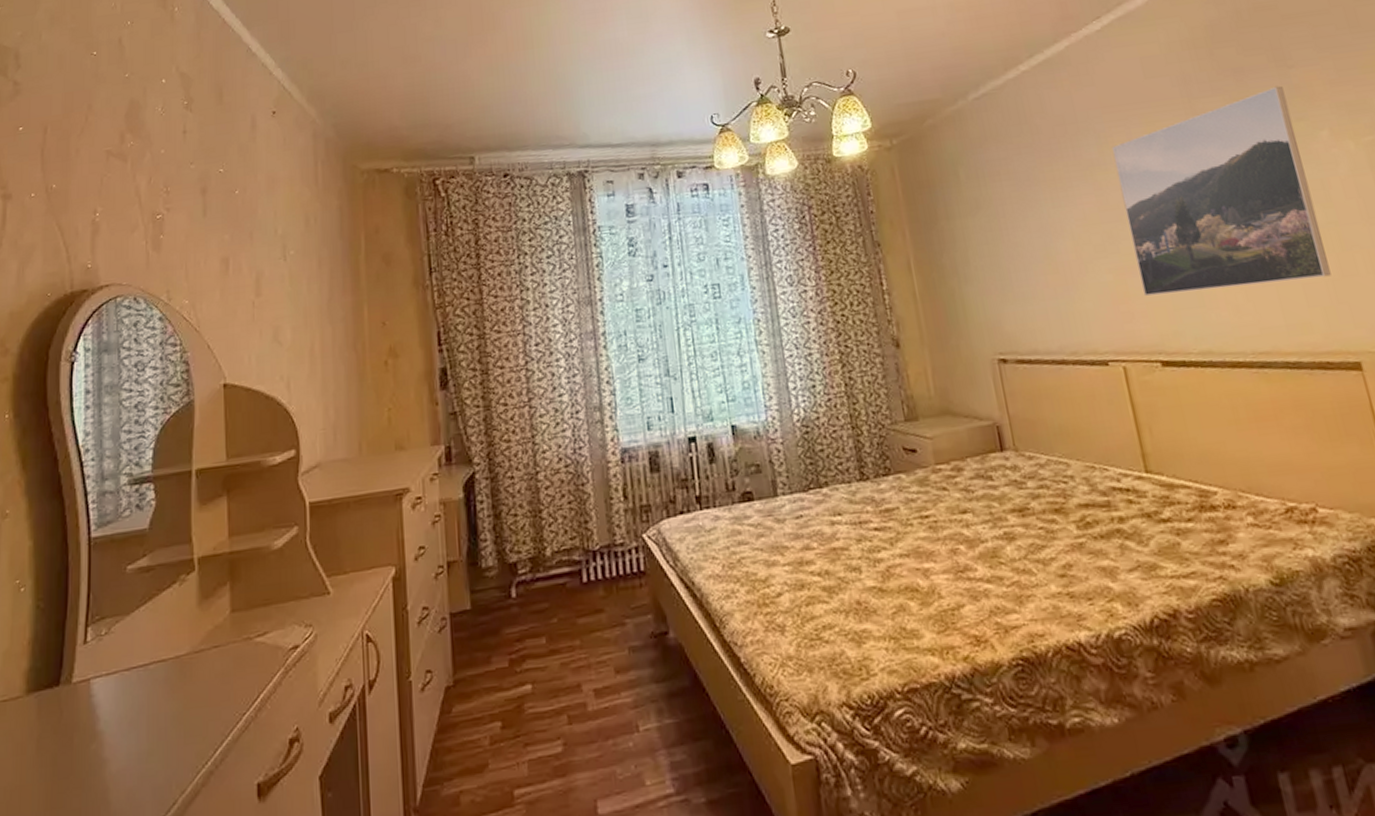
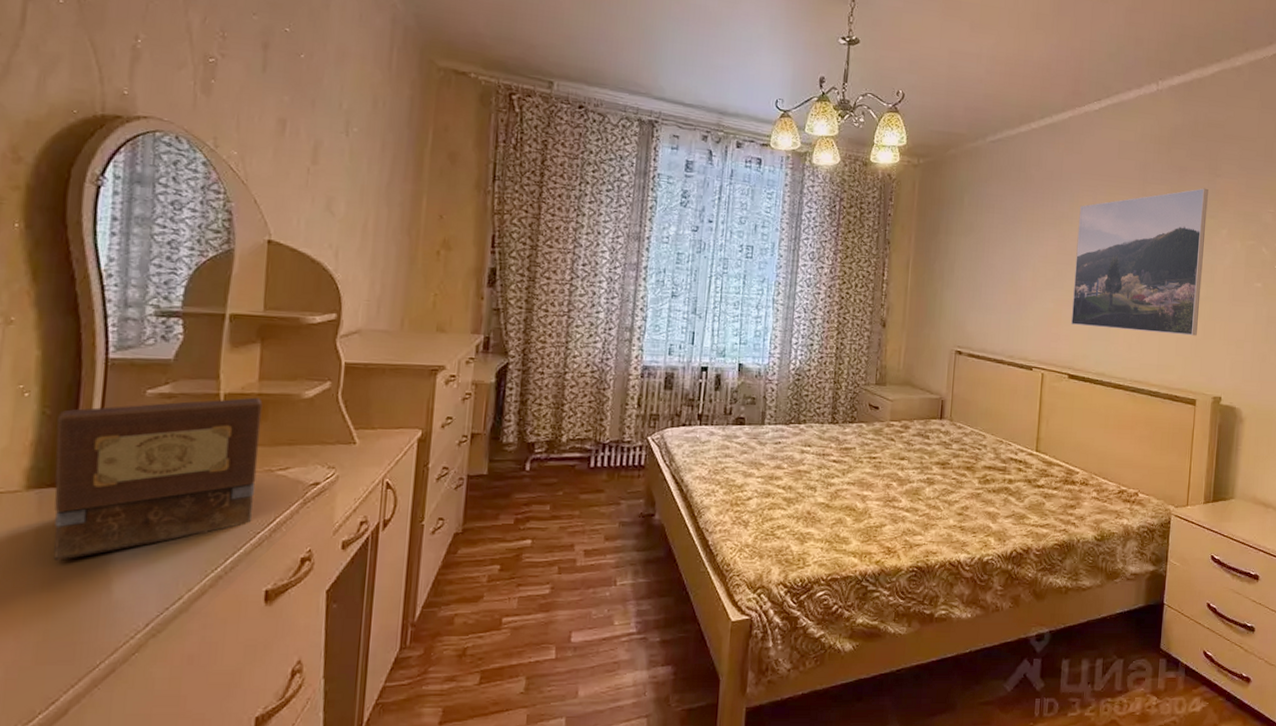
decorative box: none [50,556,237,772] -> present [53,397,263,561]

